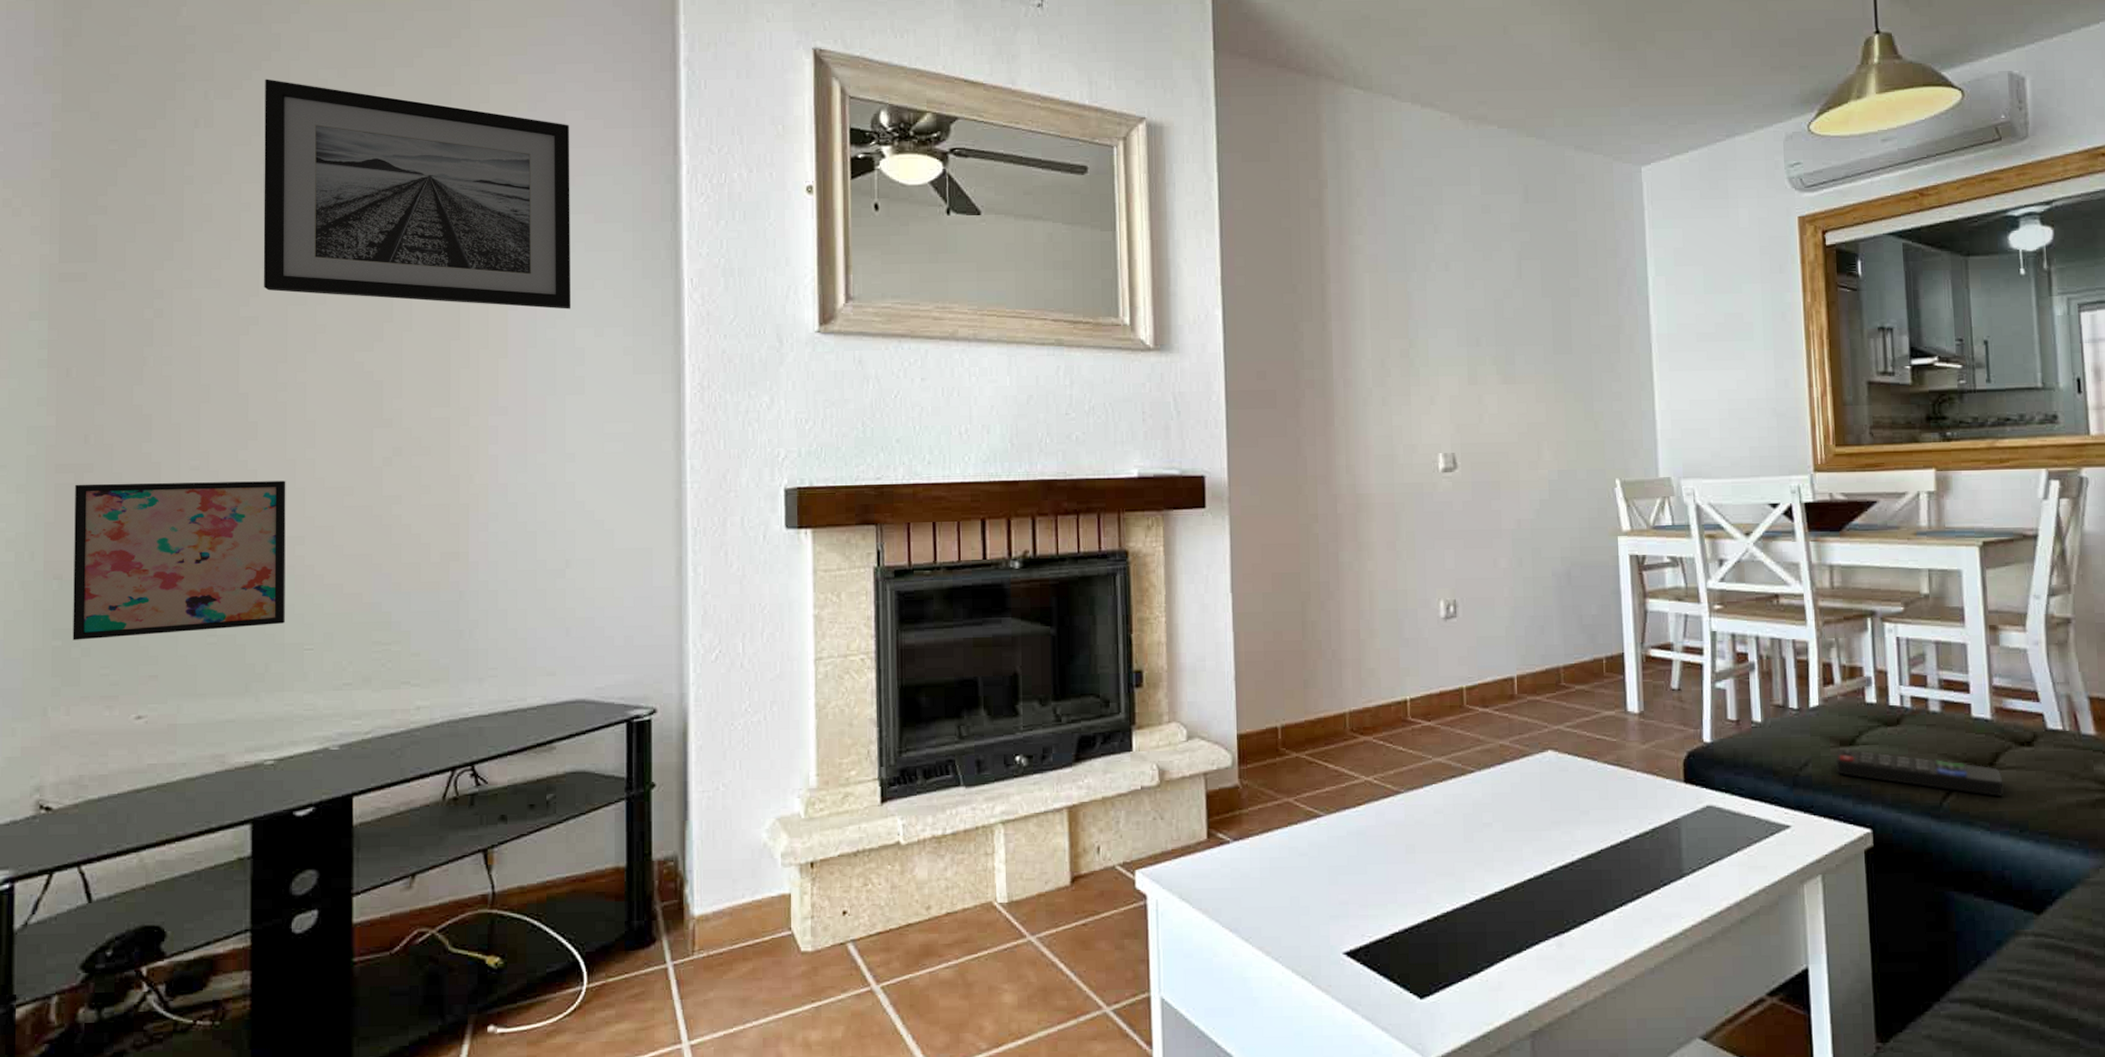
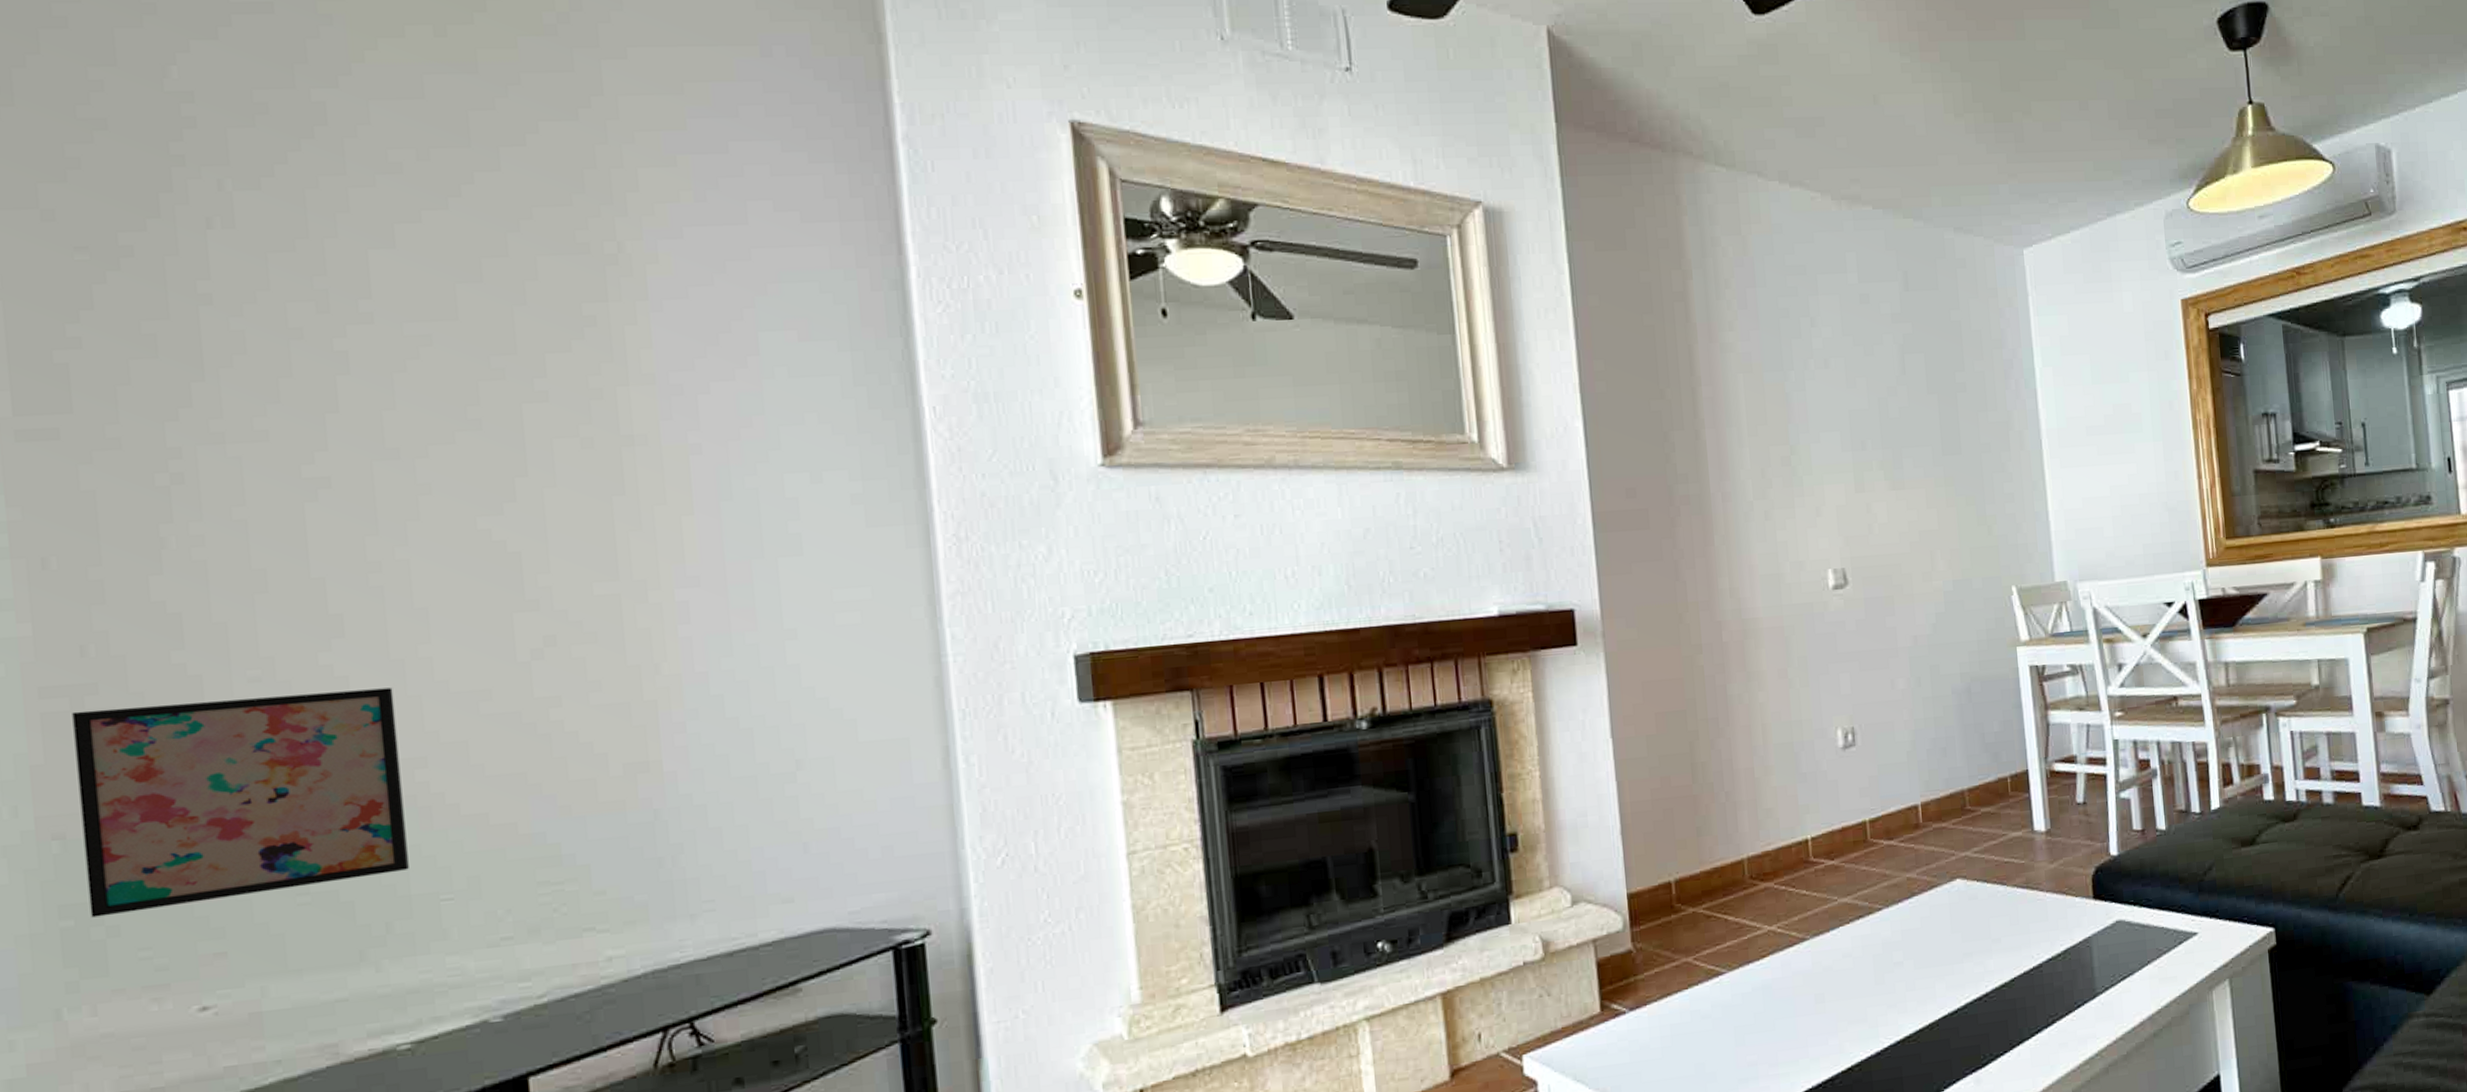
wall art: present [263,79,571,309] -> none [308,162,776,451]
remote control: present [1835,748,2004,796] -> none [2237,848,2394,883]

